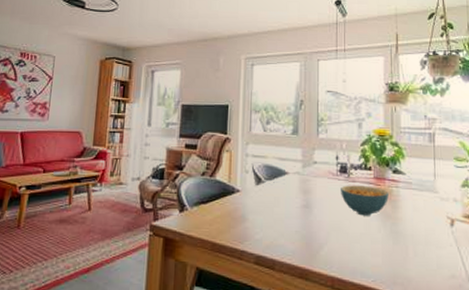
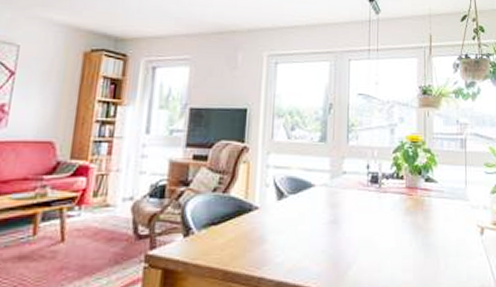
cereal bowl: present [341,185,389,216] -> none [371,196,421,229]

